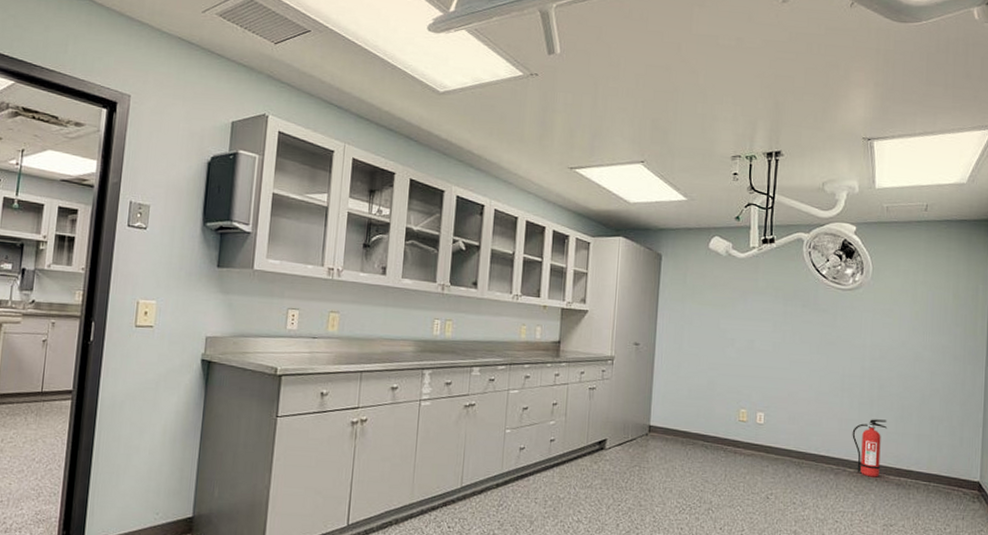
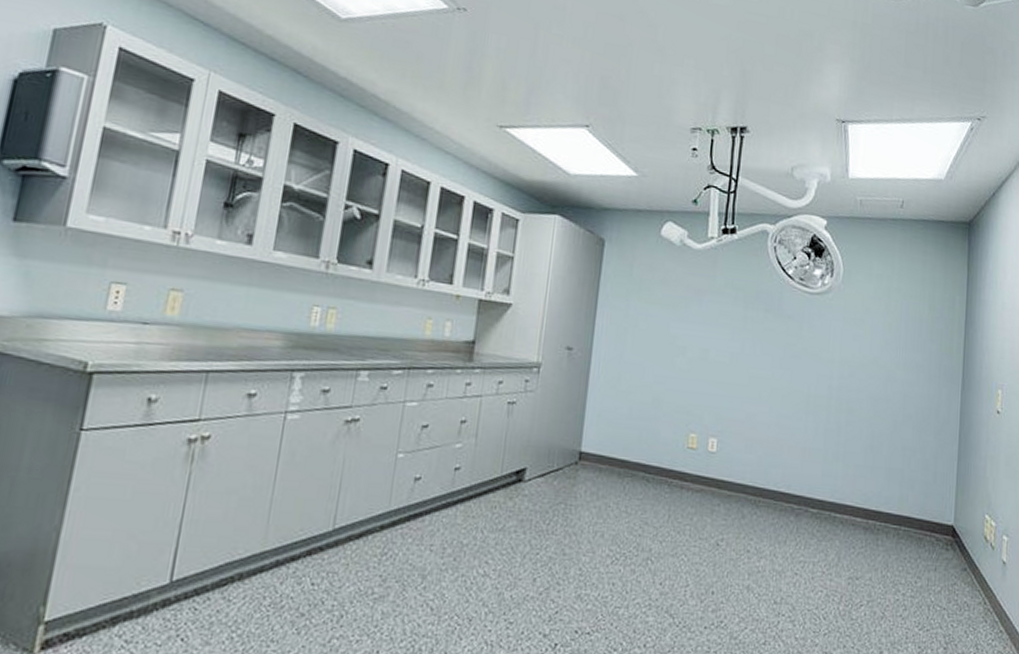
fire extinguisher: present [852,419,888,477] -> none [816,448,856,520]

